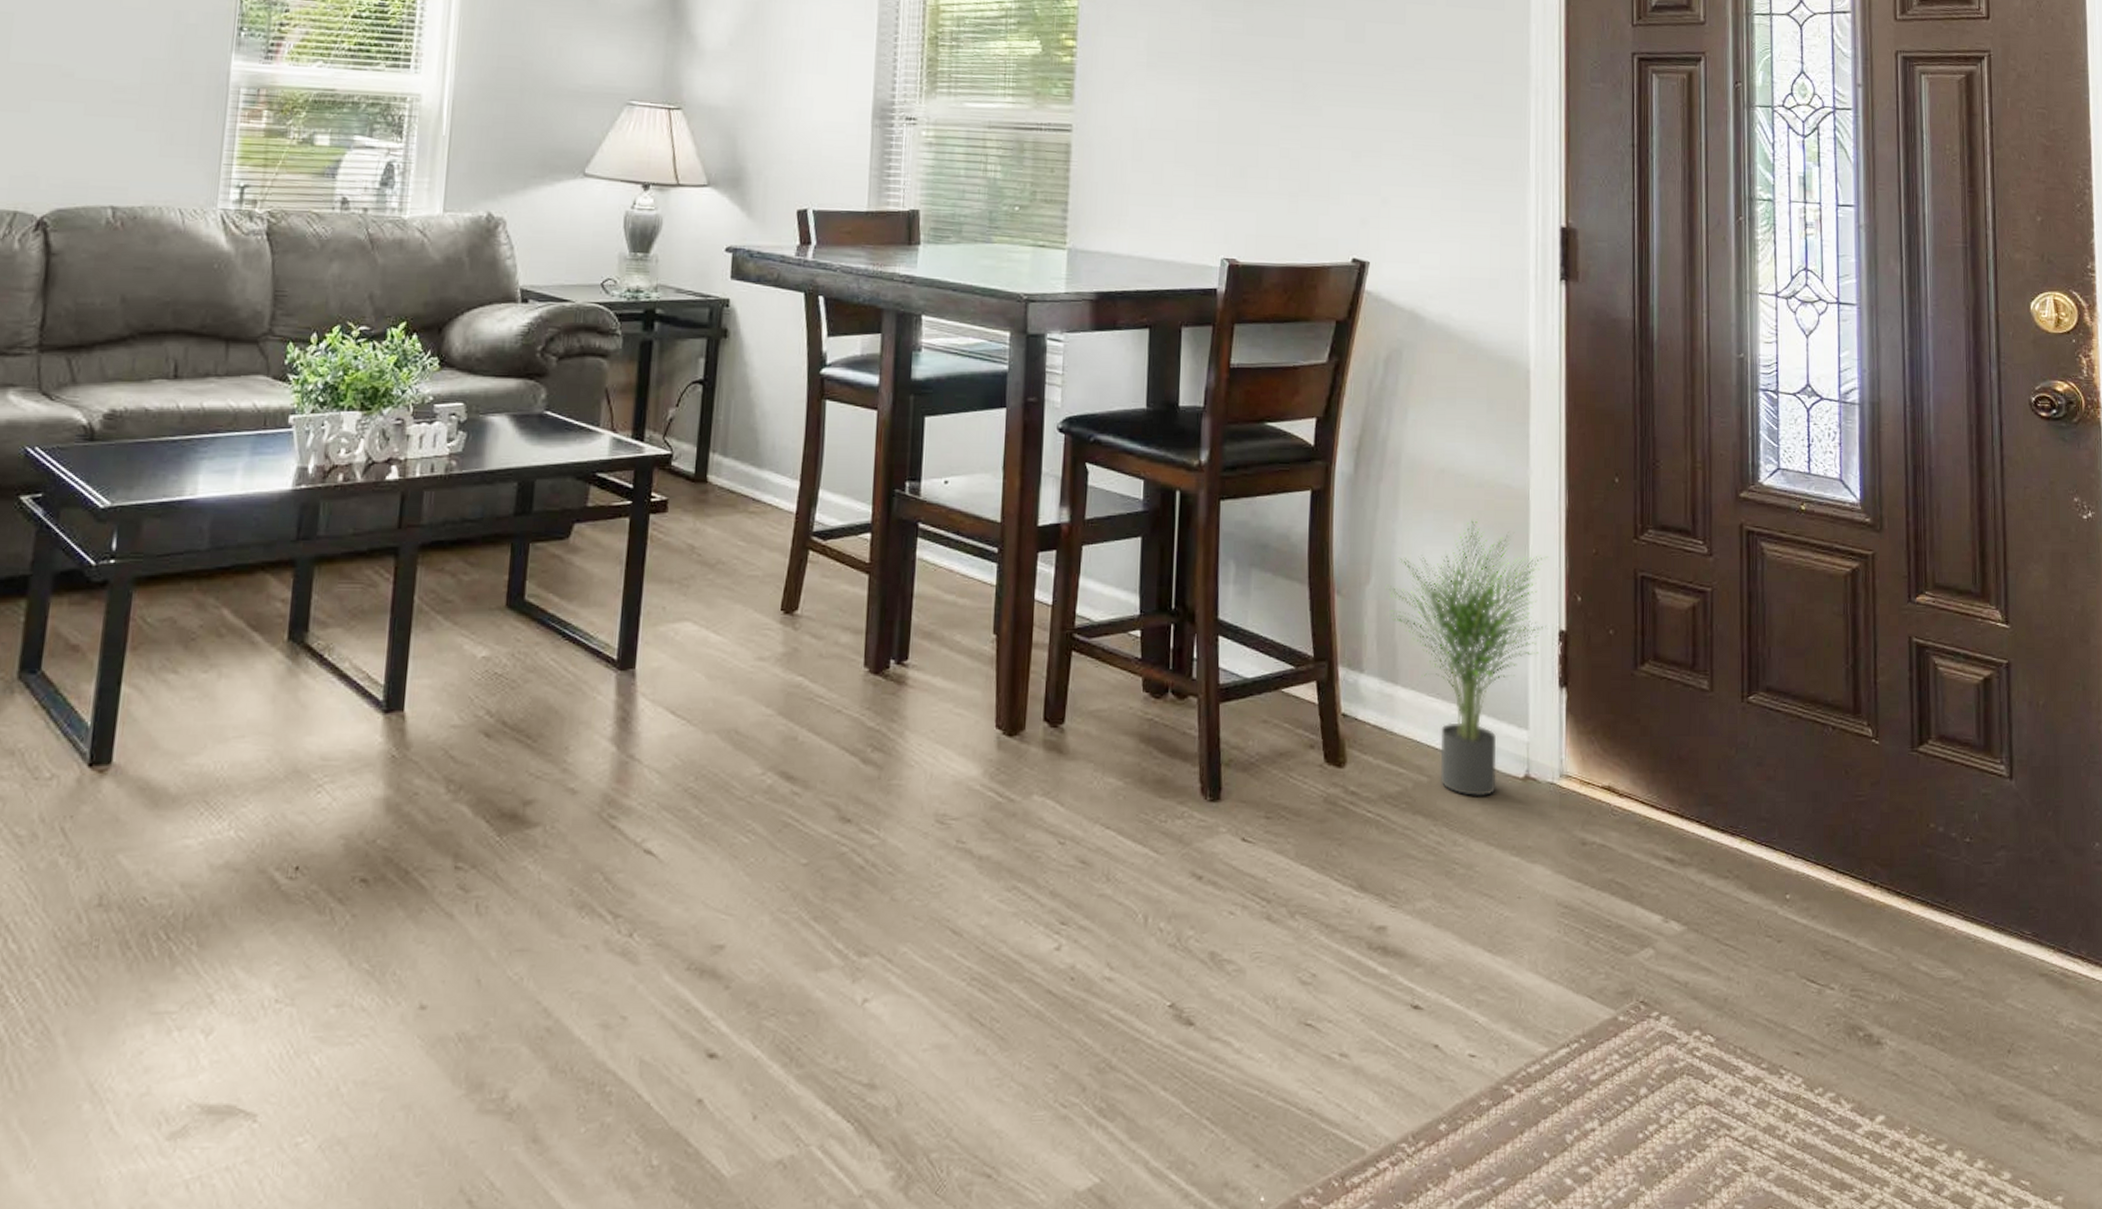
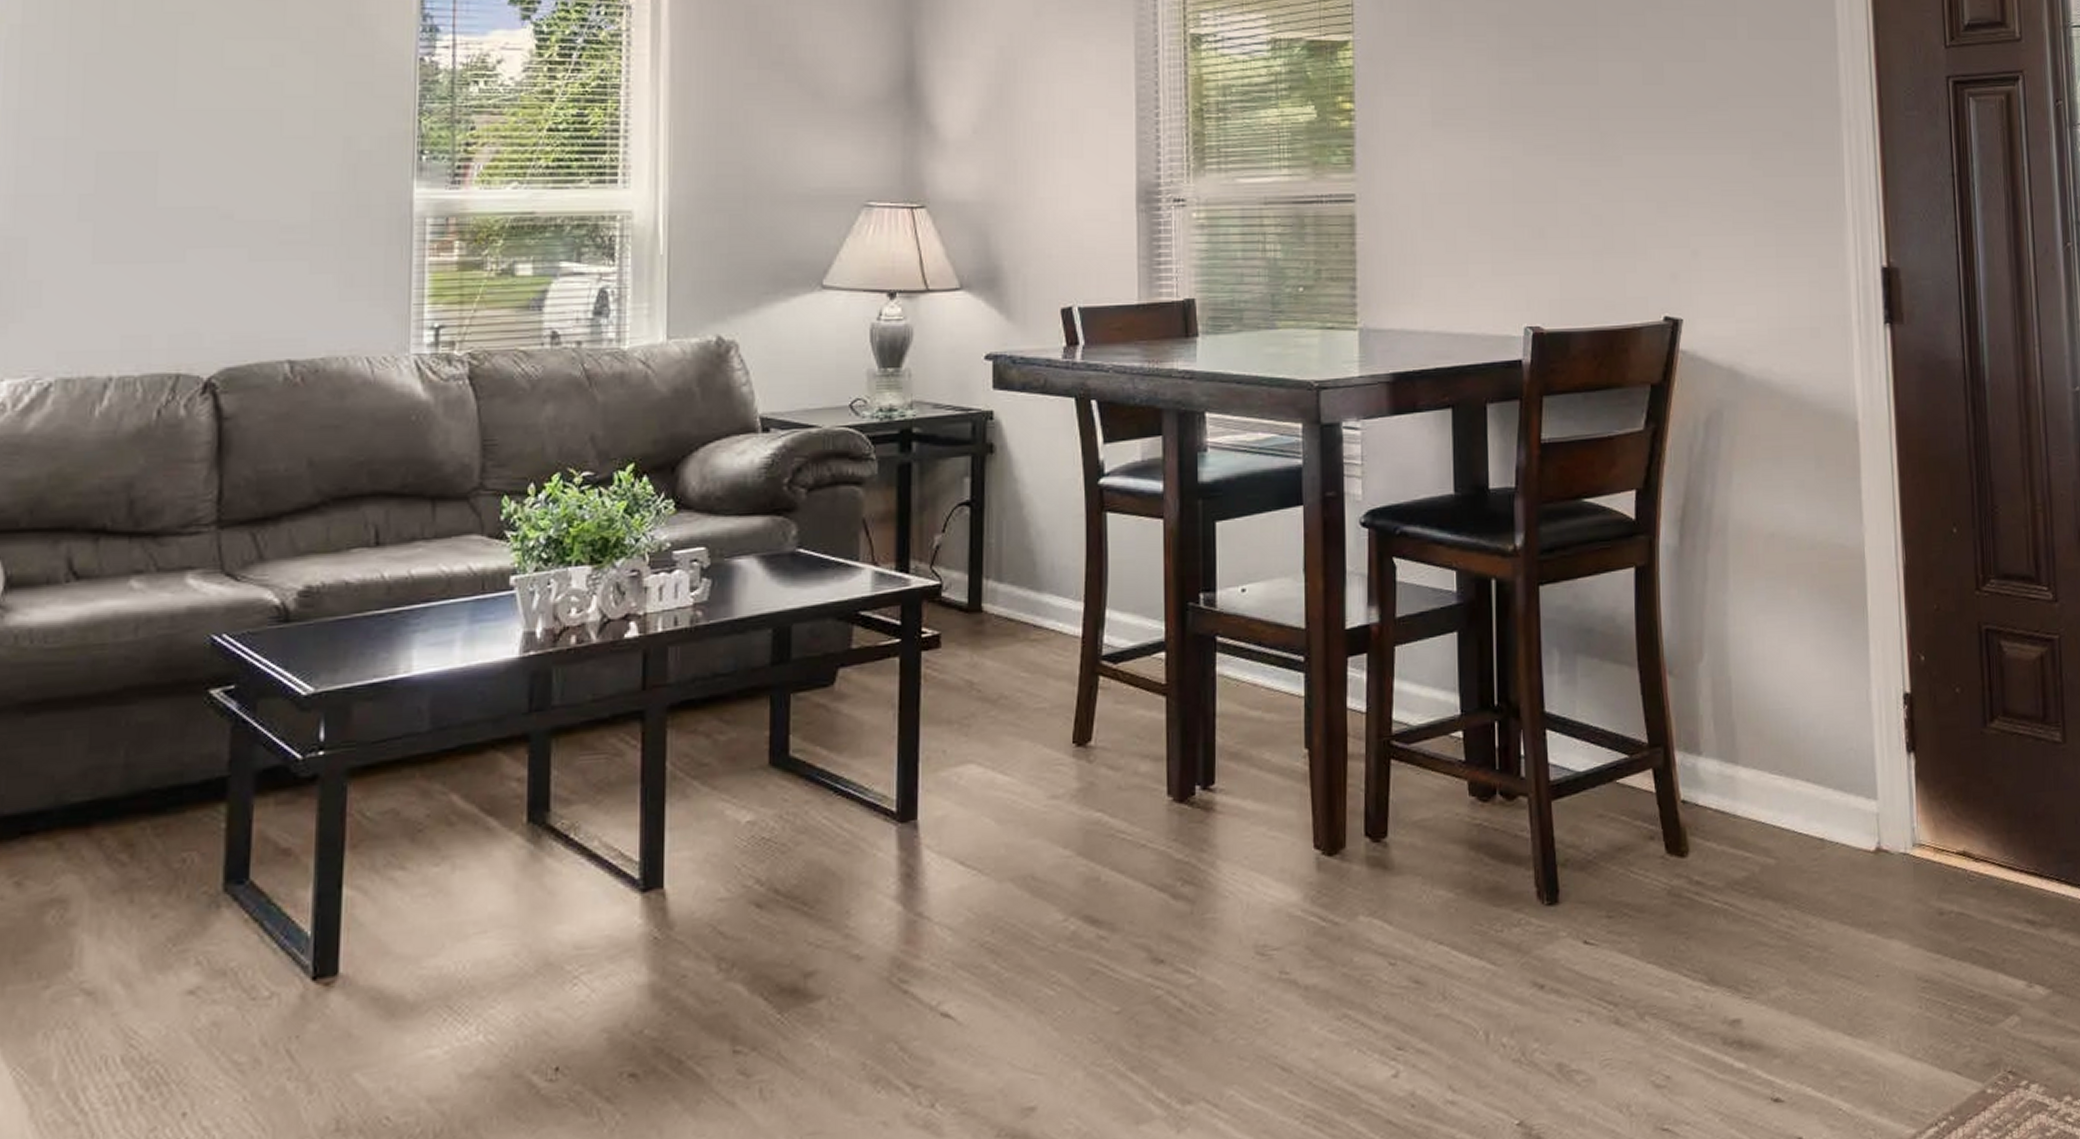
potted plant: present [1386,519,1548,797] -> none [1720,583,1892,876]

